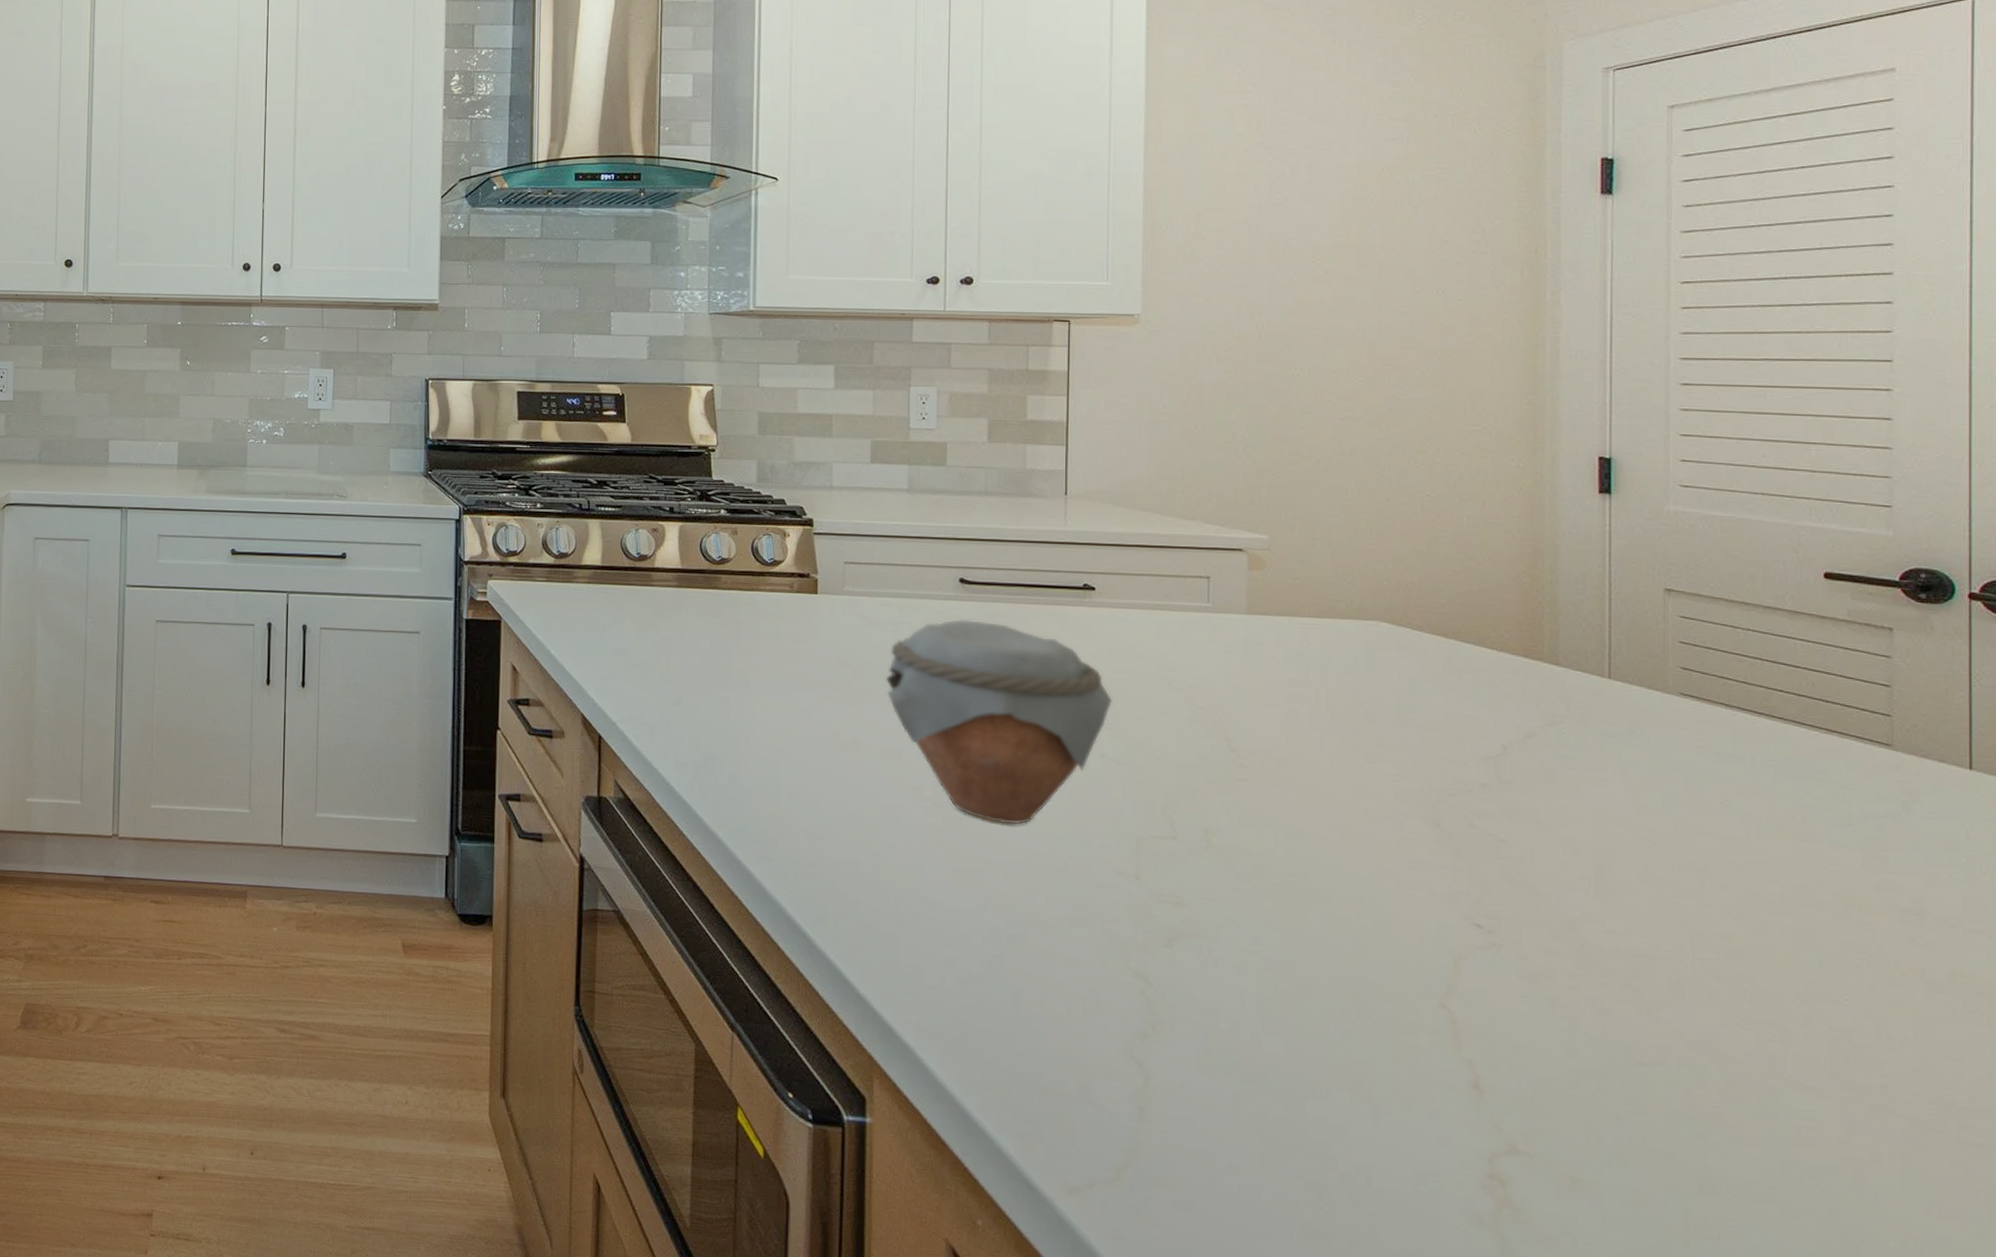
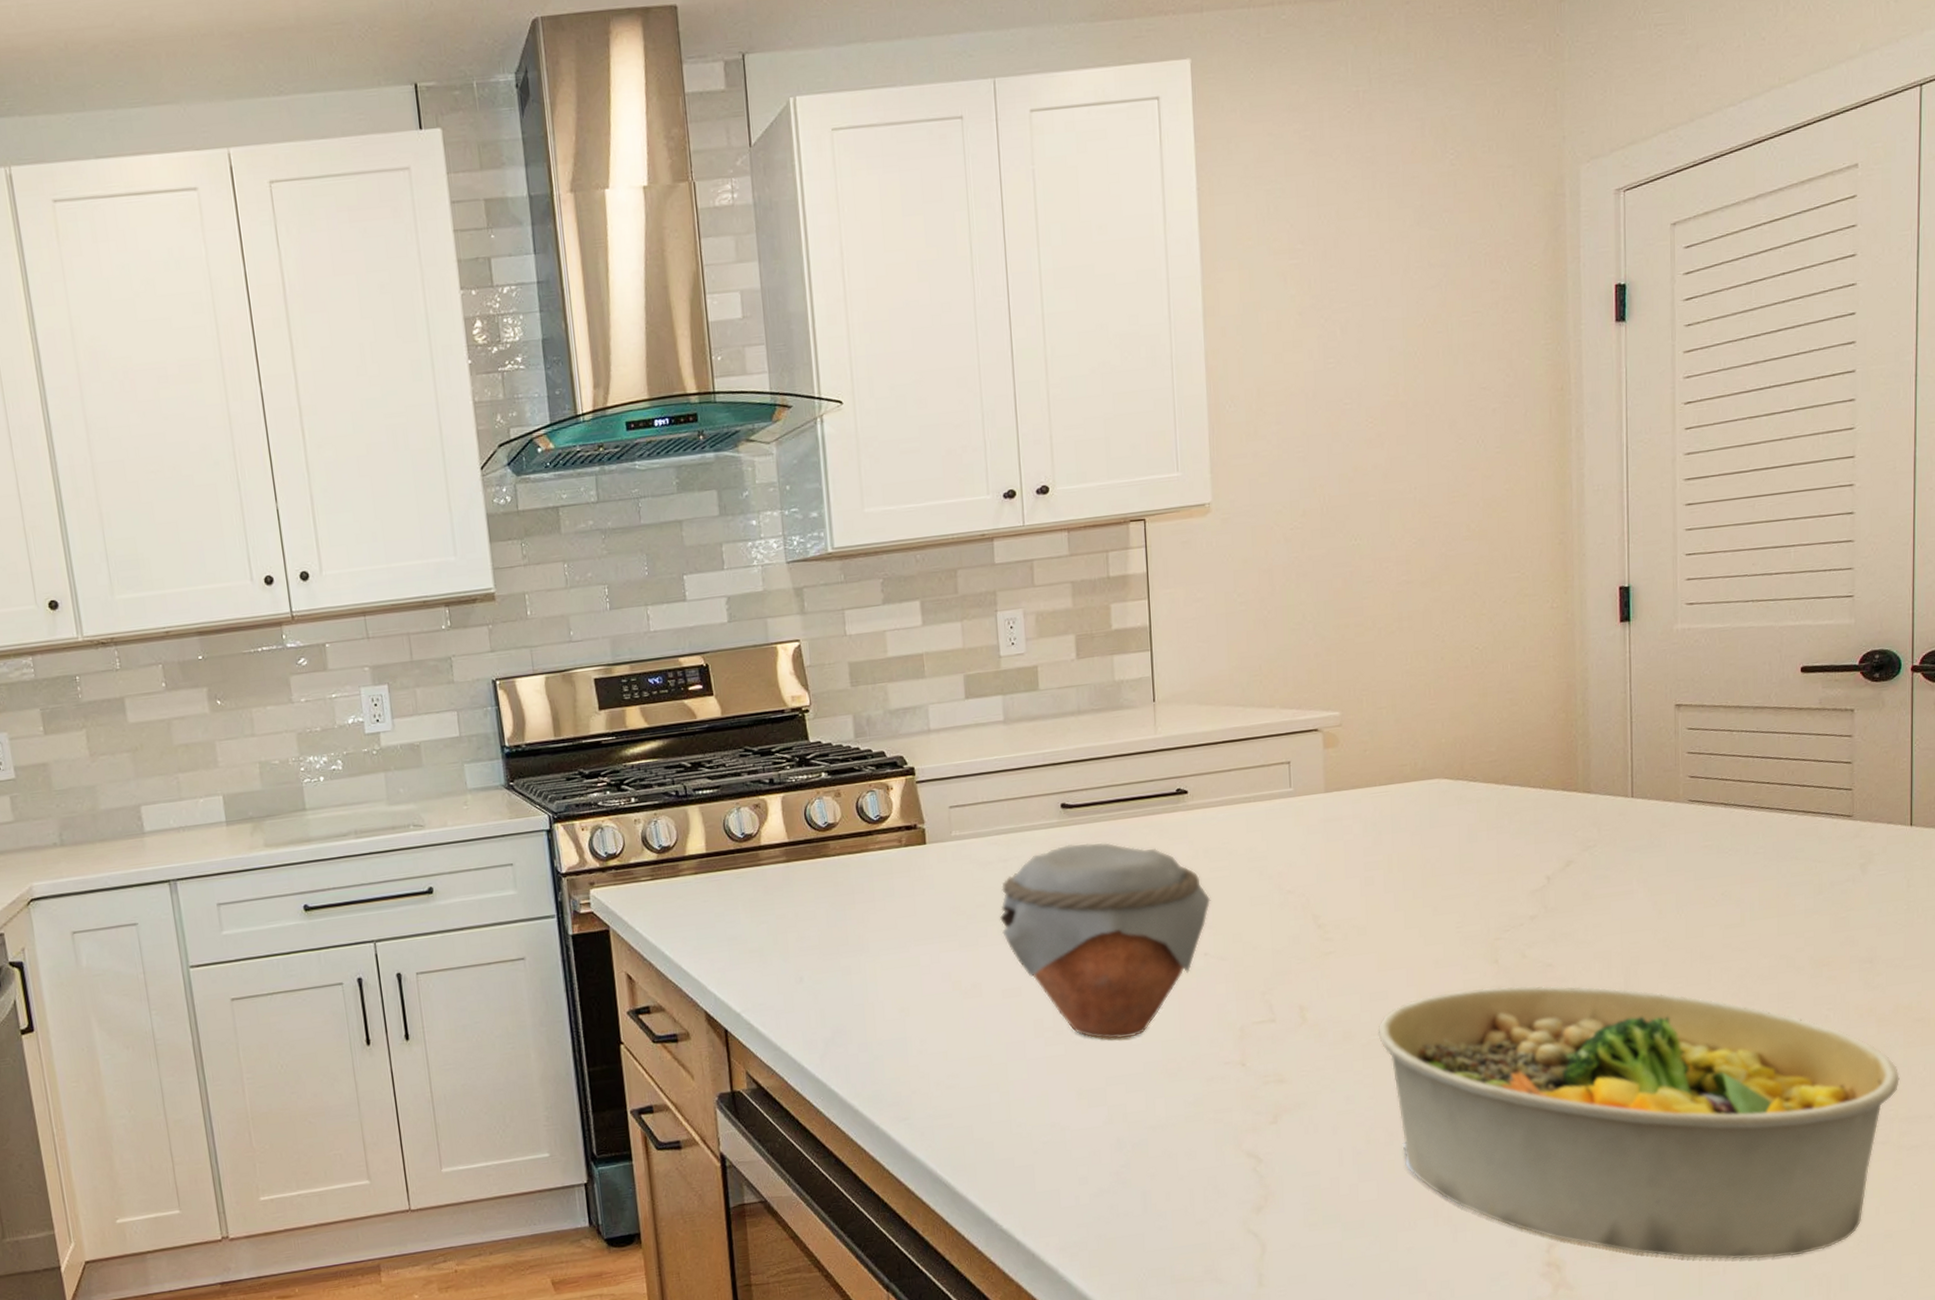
bowl: none [1294,847,1958,1242] -> present [1377,985,1900,1260]

